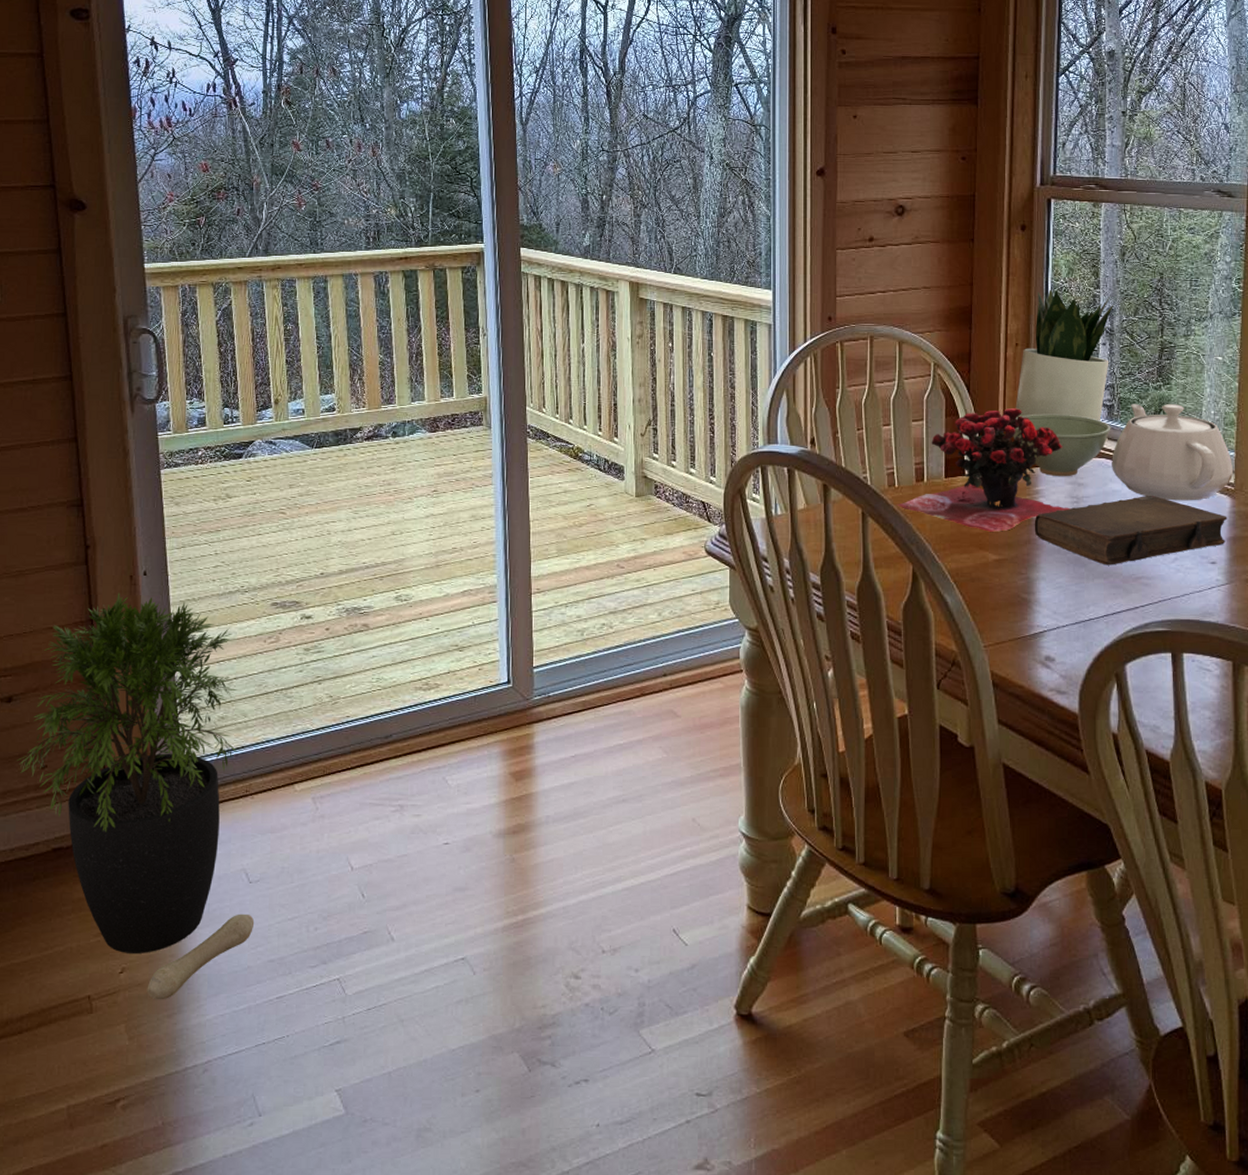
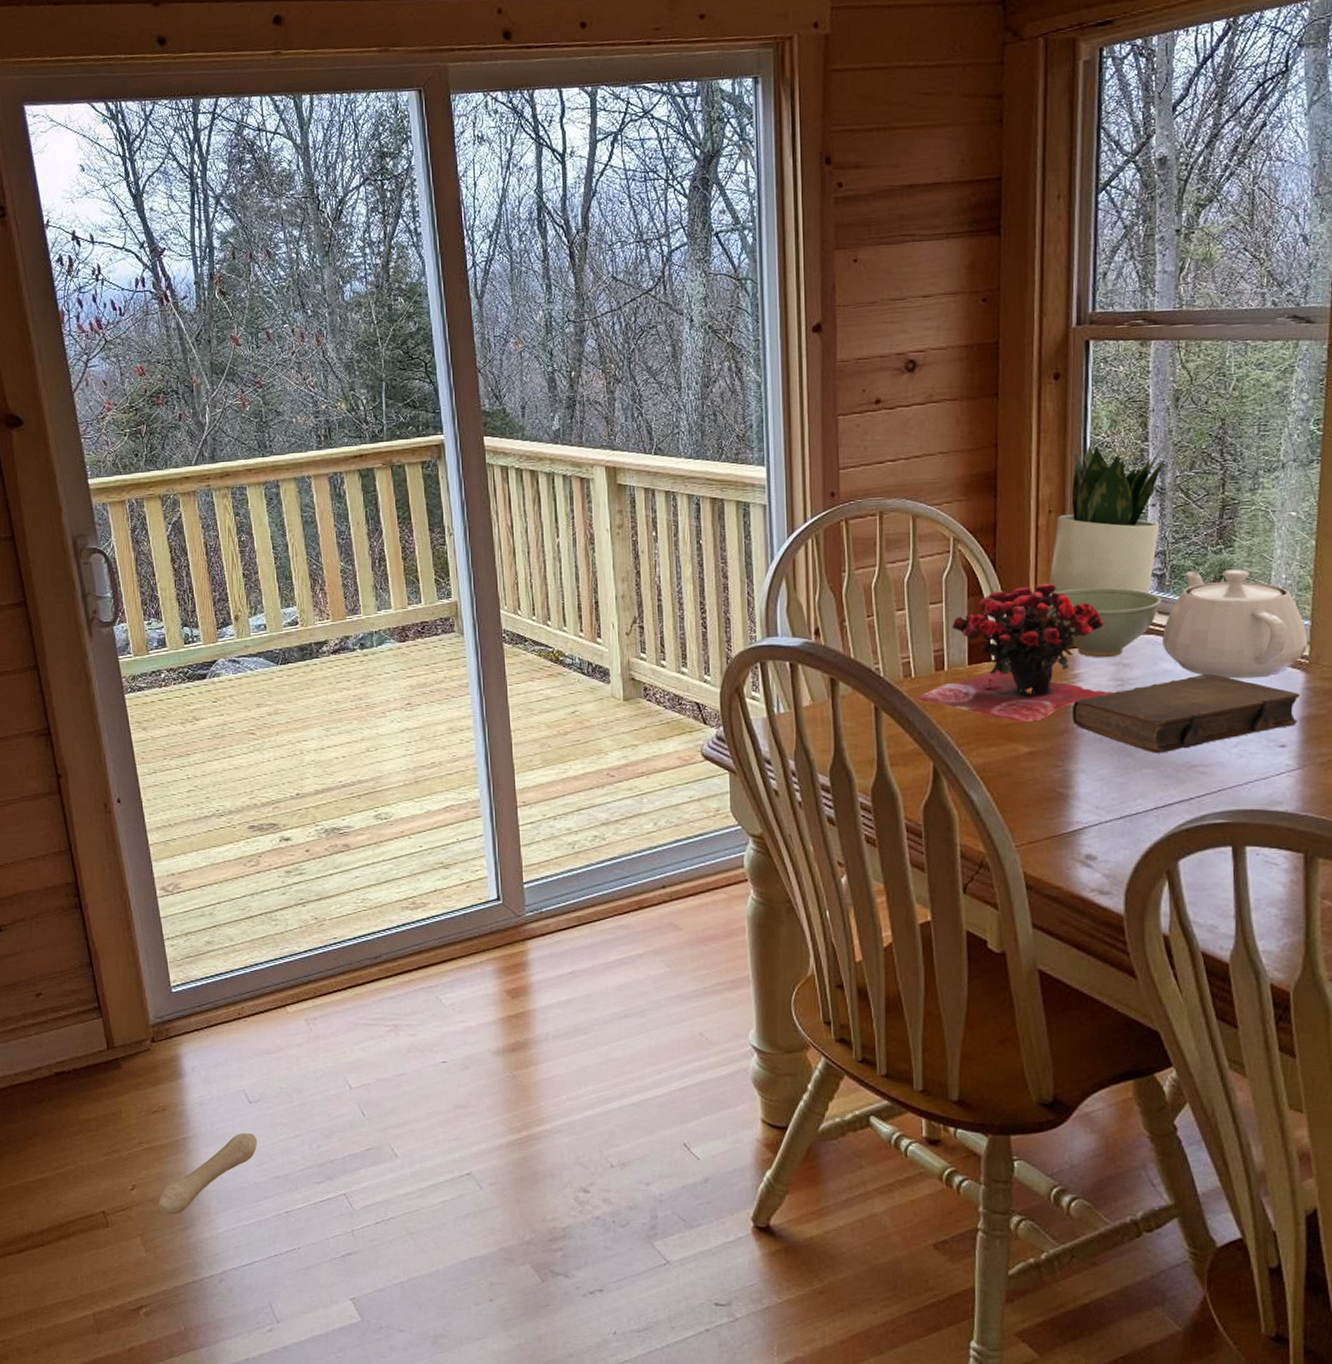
potted plant: present [17,592,238,953] -> none [12,821,225,1171]

